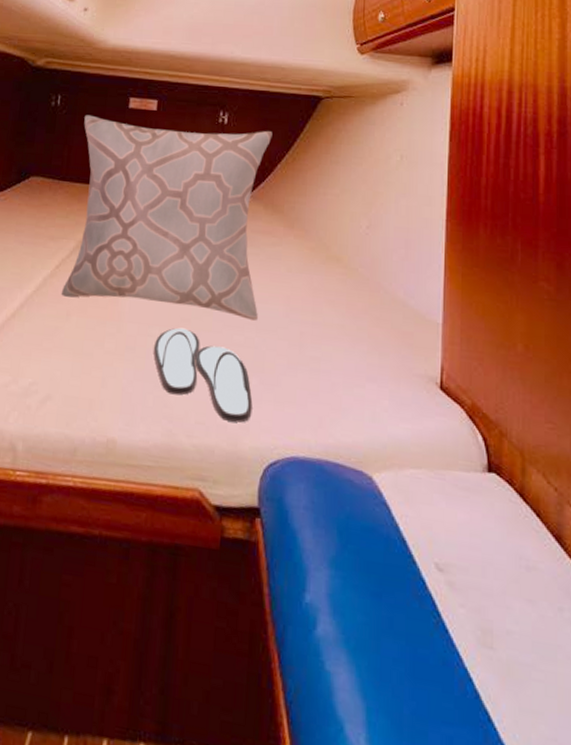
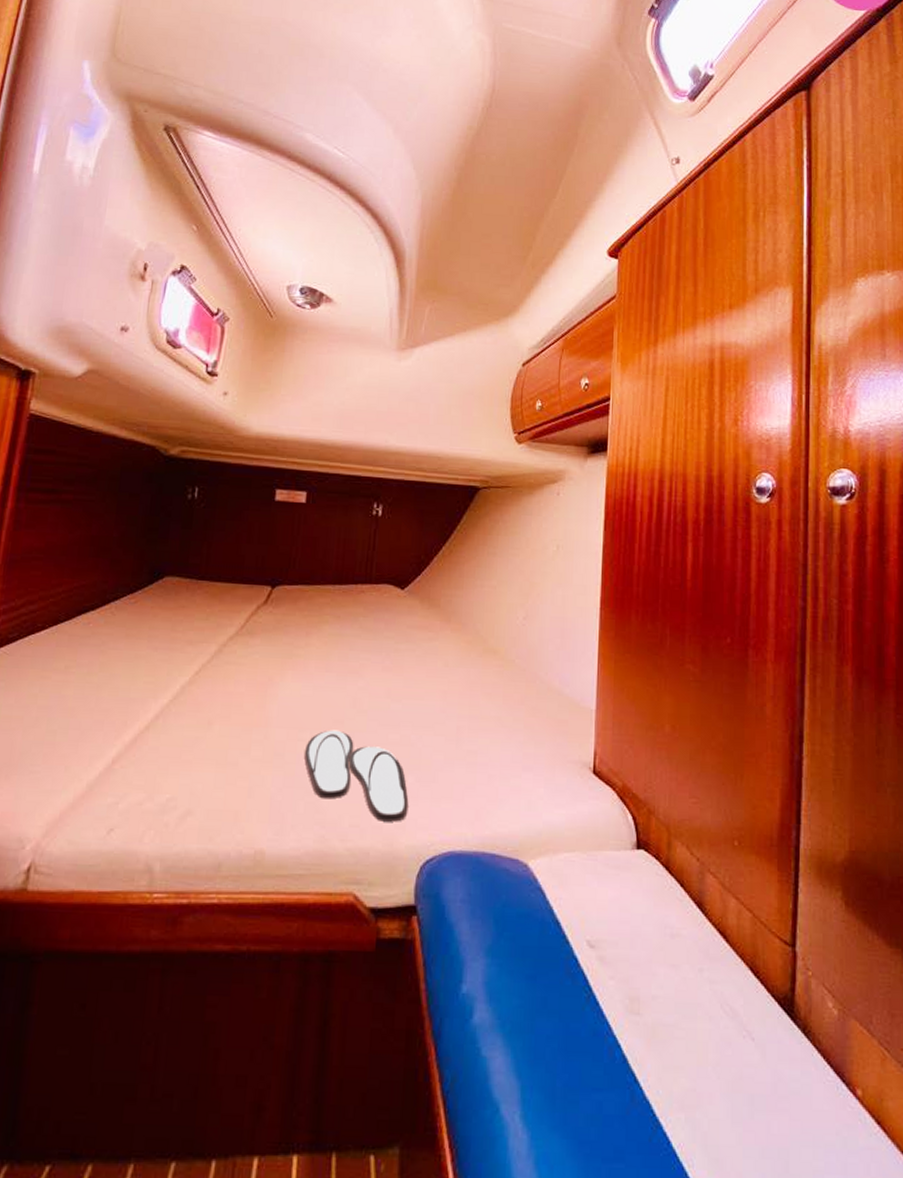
pillow: present [62,115,273,321] -> none [202,508,429,718]

